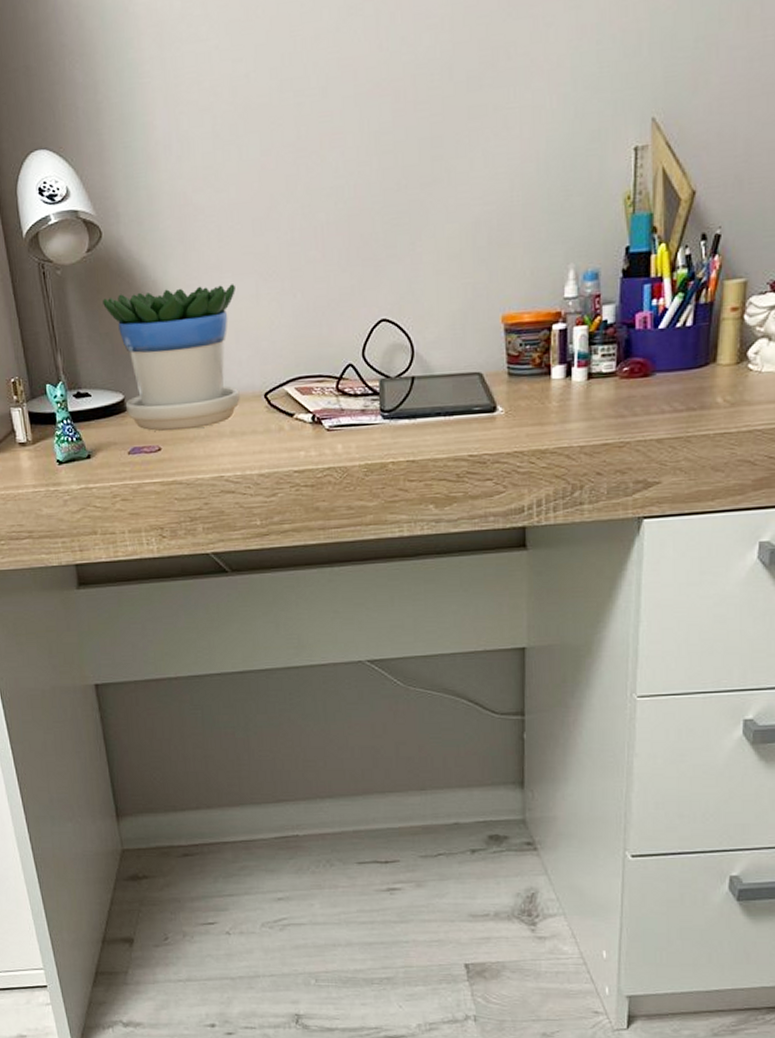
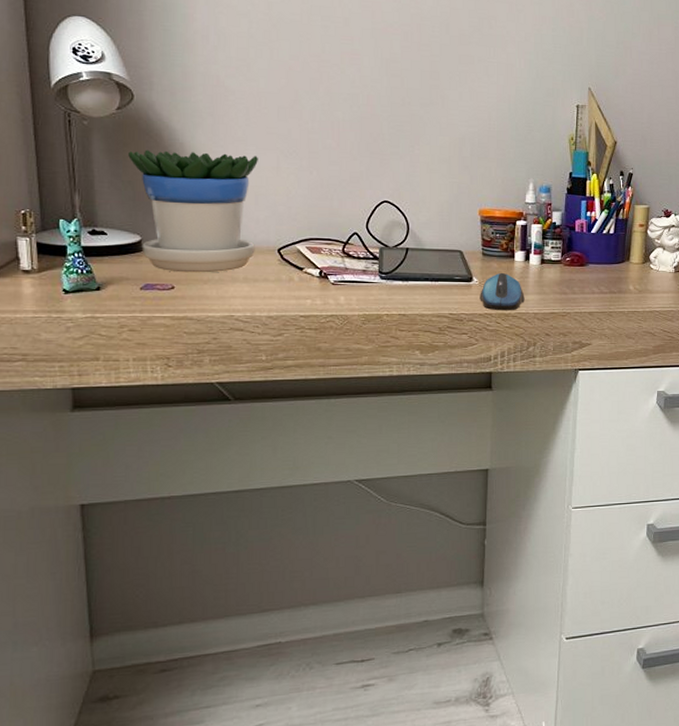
computer mouse: none [506,396,567,448] -> present [480,272,525,311]

